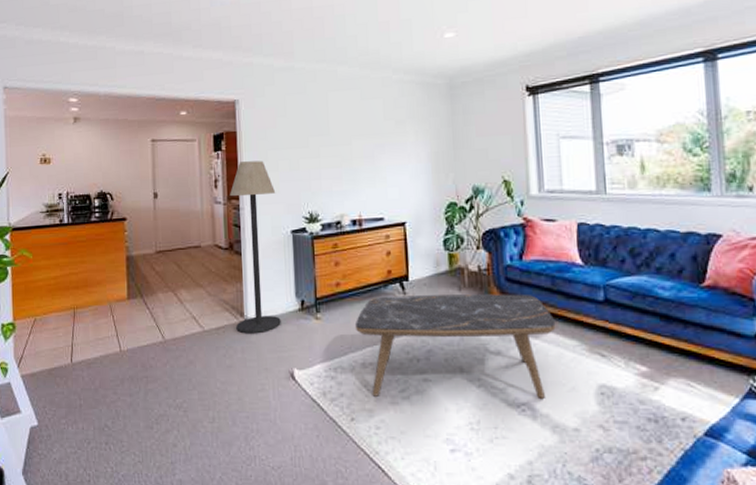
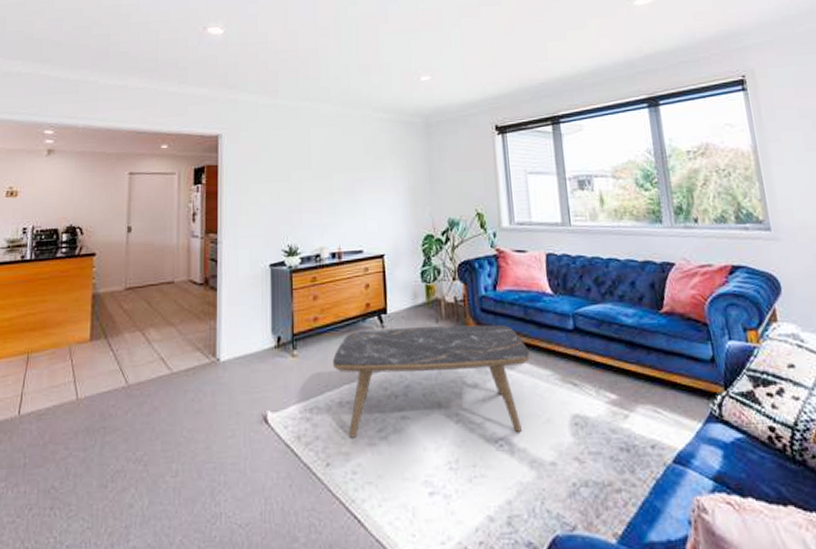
floor lamp: present [229,160,281,334] -> none [207,194,256,375]

